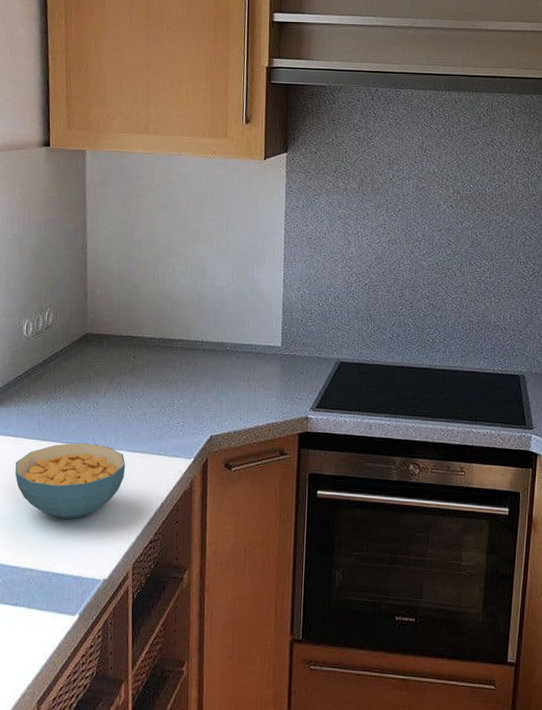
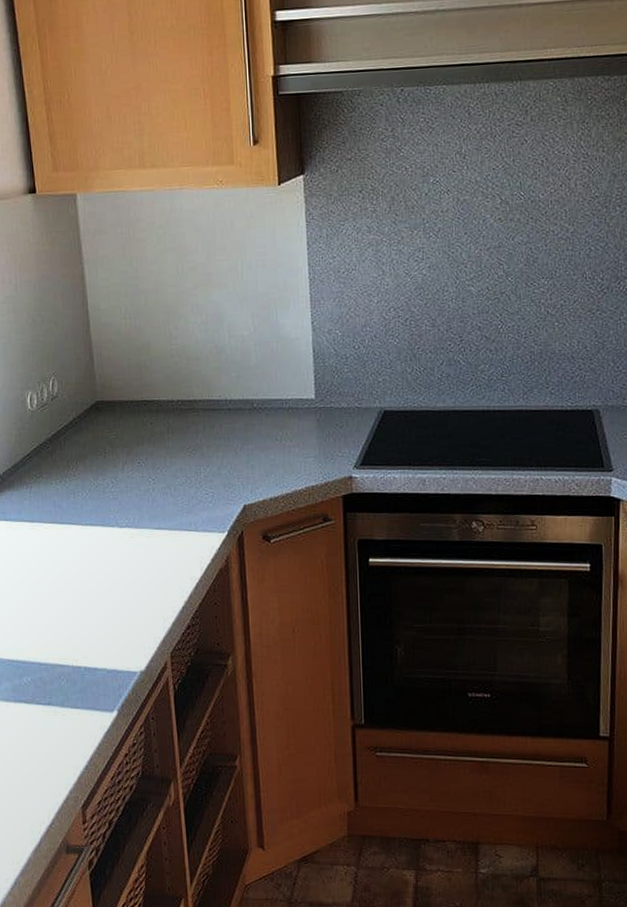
cereal bowl: present [15,443,126,520] -> none [33,523,153,609]

